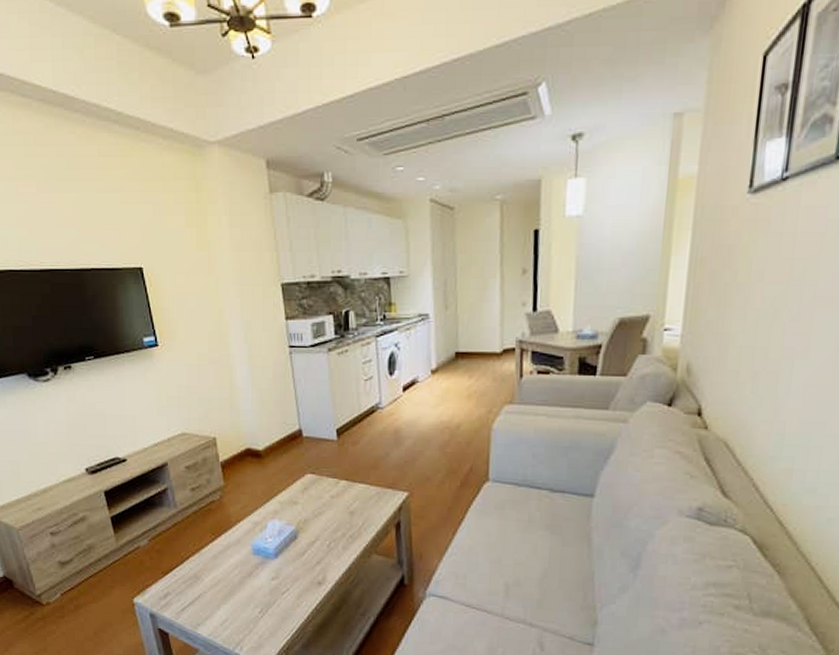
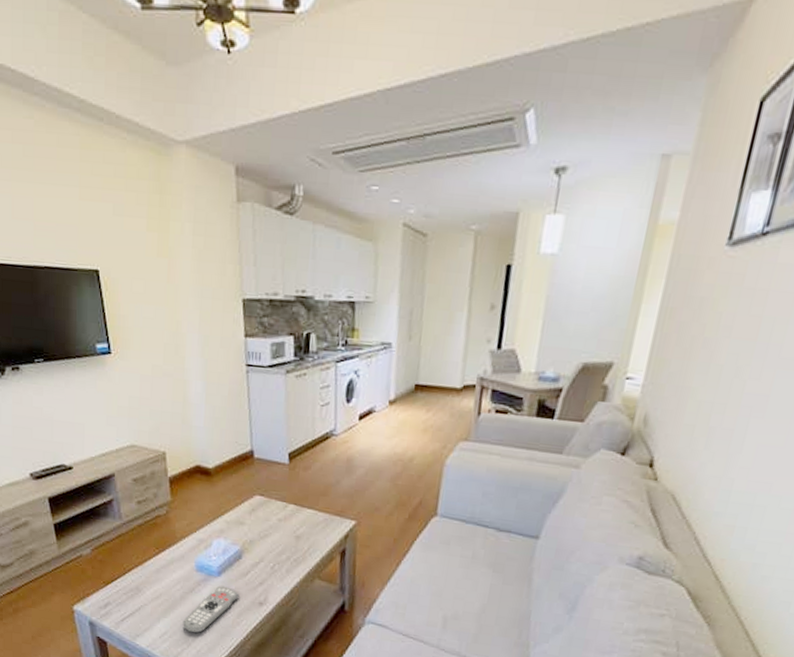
remote control: none [243,568,298,619] -> present [183,585,240,634]

